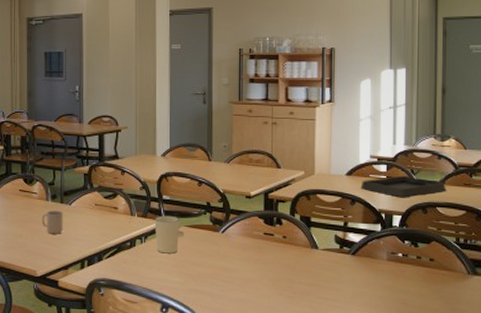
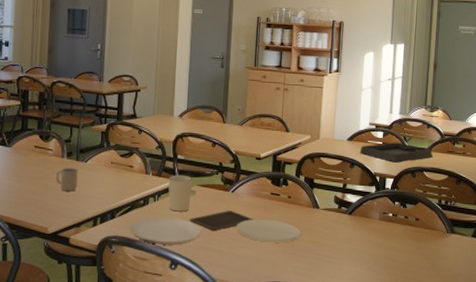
plate: none [118,259,191,288] -> present [130,217,201,245]
tray: none [179,251,248,273] -> present [189,210,254,231]
plate: none [229,260,301,286] -> present [236,219,302,243]

